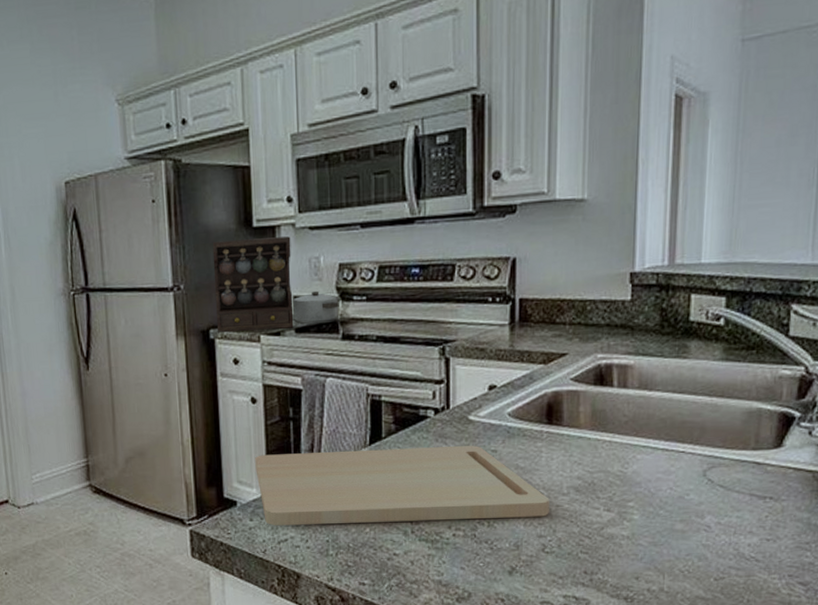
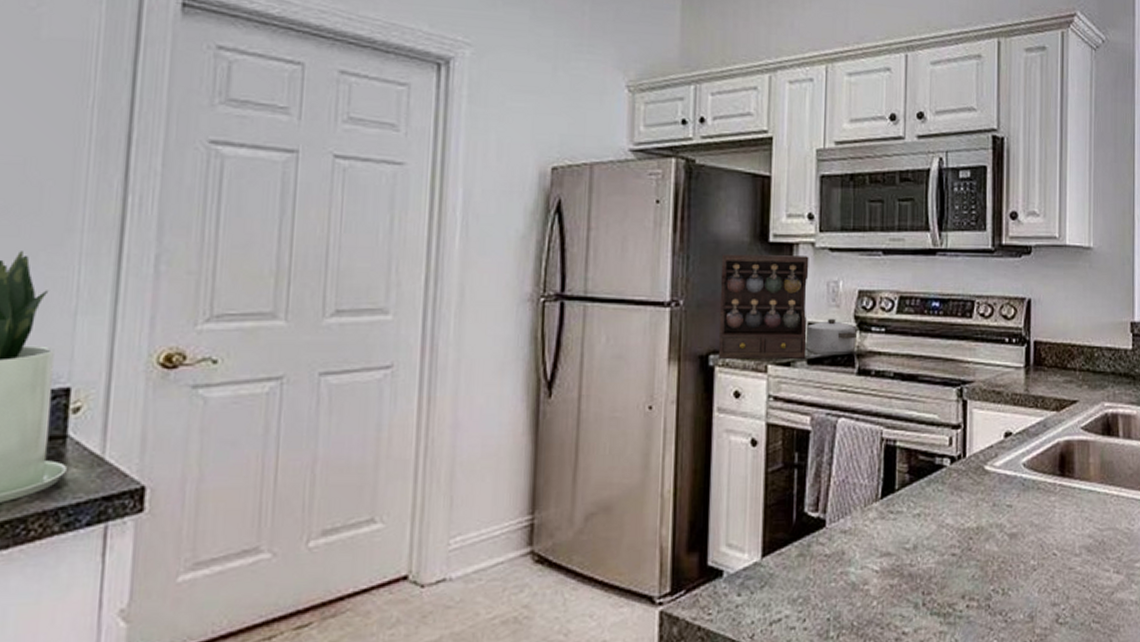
cutting board: present [255,445,549,526] -> none [749,499,1063,602]

